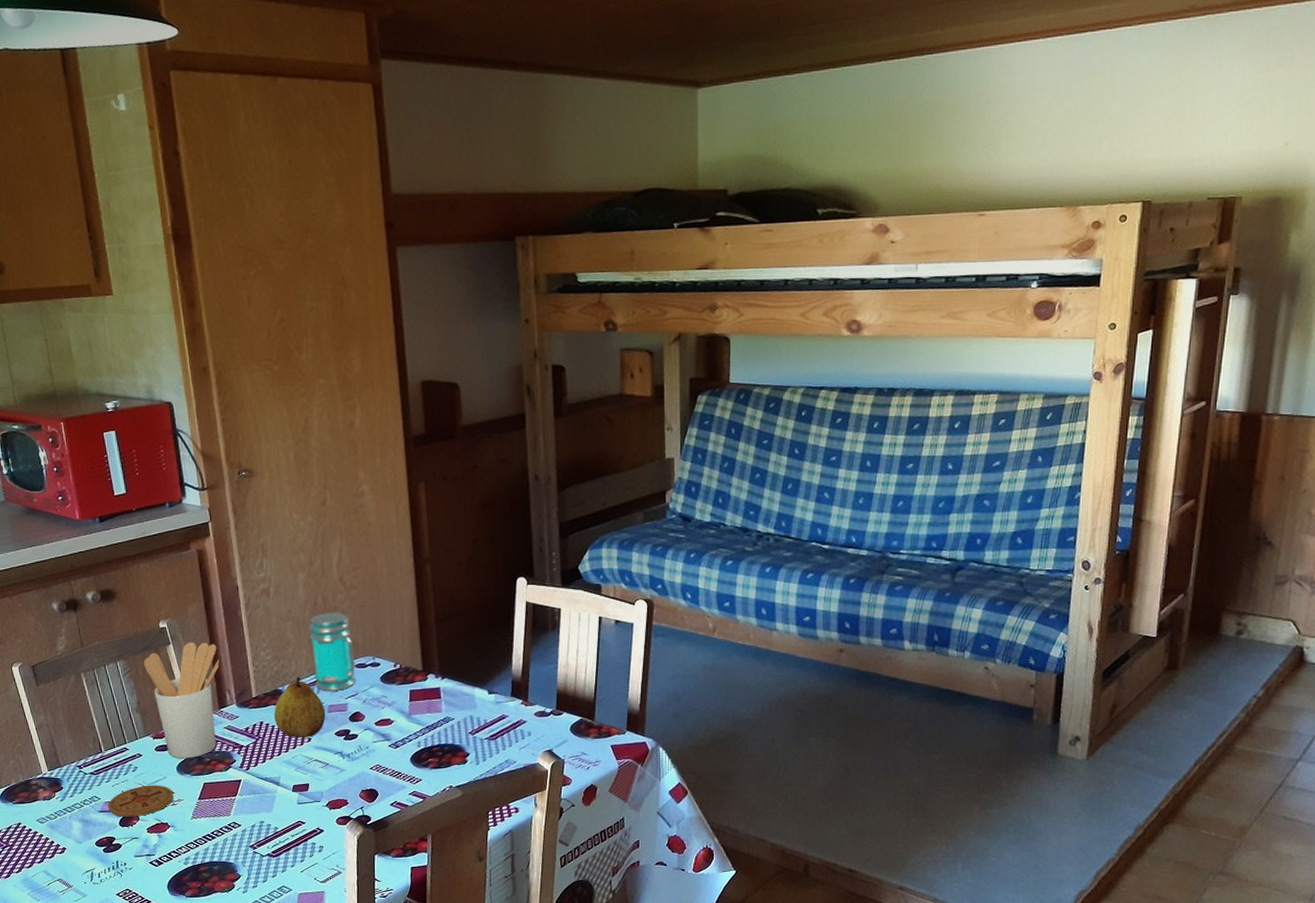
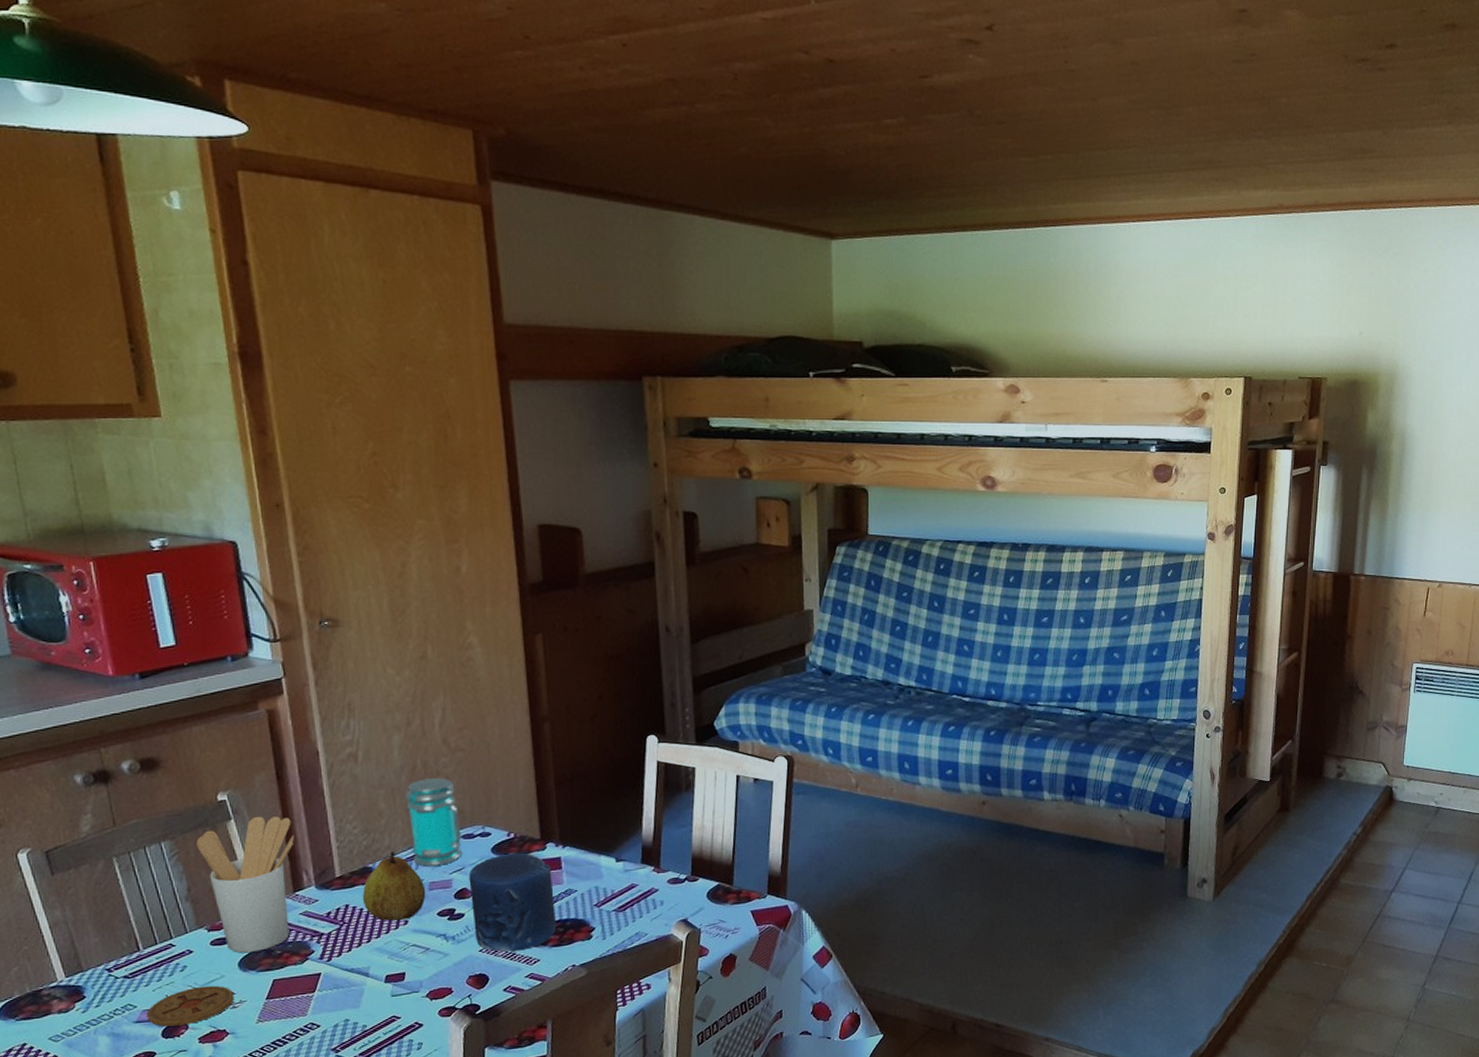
candle: none [361,682,437,770] -> present [468,852,557,952]

